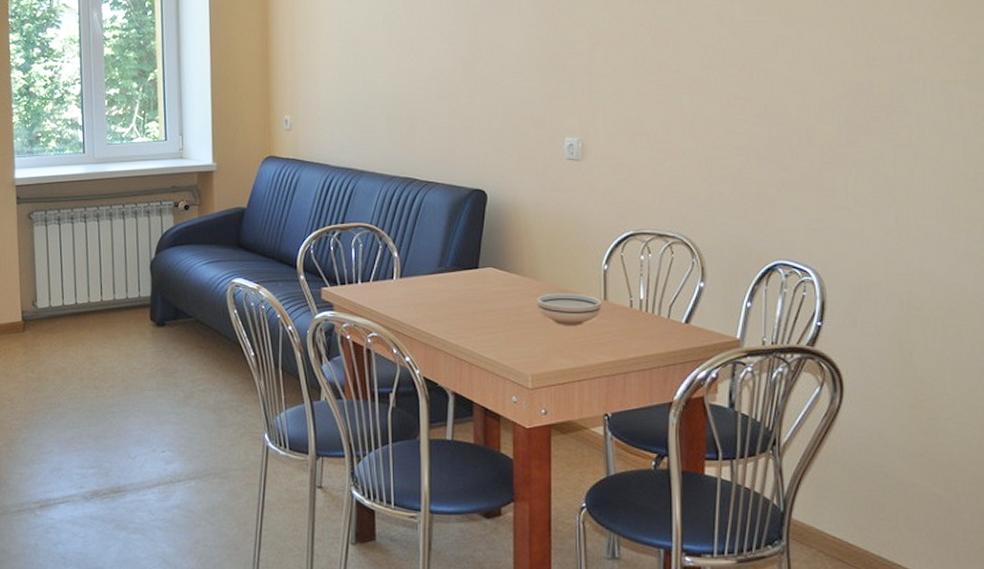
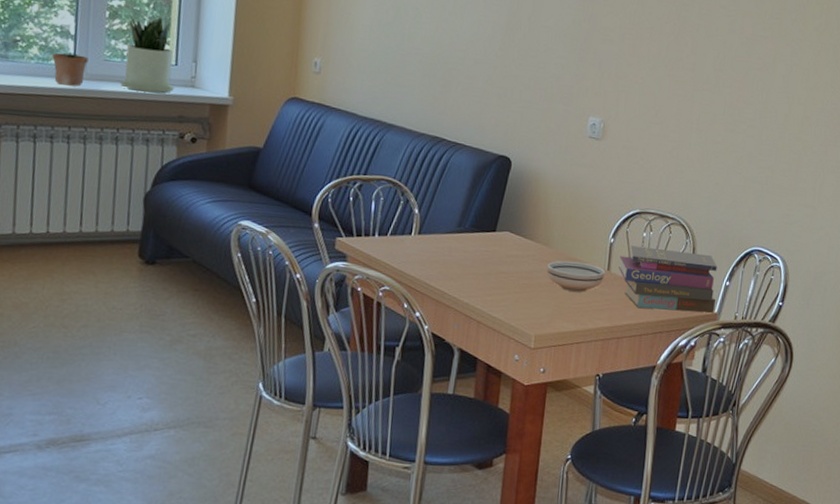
planter: none [66,141,95,171] -> present [52,53,89,87]
planter: none [121,99,167,168] -> present [120,15,175,93]
books: none [616,271,737,339] -> present [619,245,717,313]

